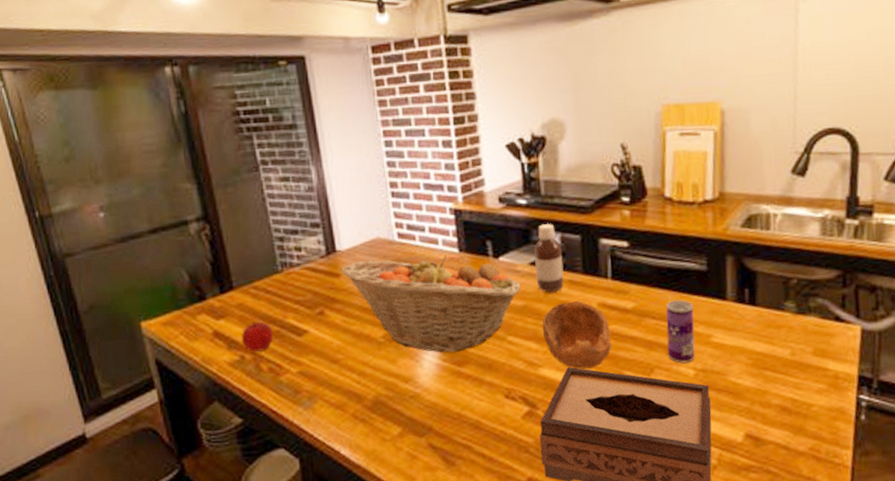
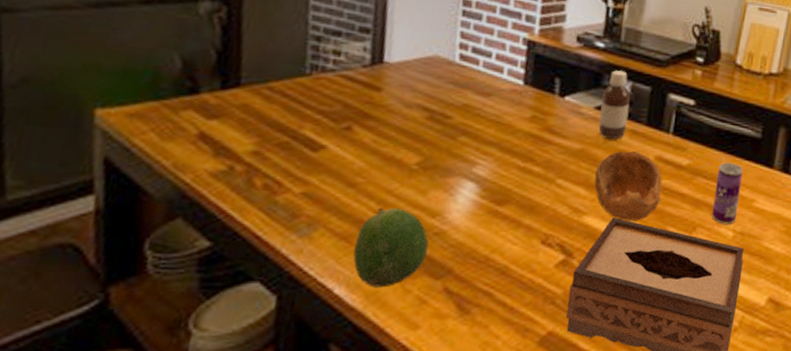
apple: present [241,322,273,352] -> none [234,127,280,165]
fruit basket: present [342,255,521,353] -> none [385,77,582,191]
fruit: none [348,377,408,447] -> present [353,208,429,288]

